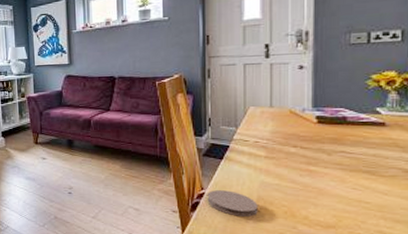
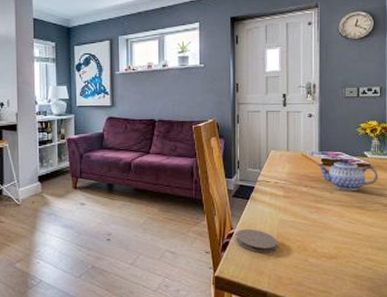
teapot: none [309,116,396,153] -> present [317,159,378,191]

